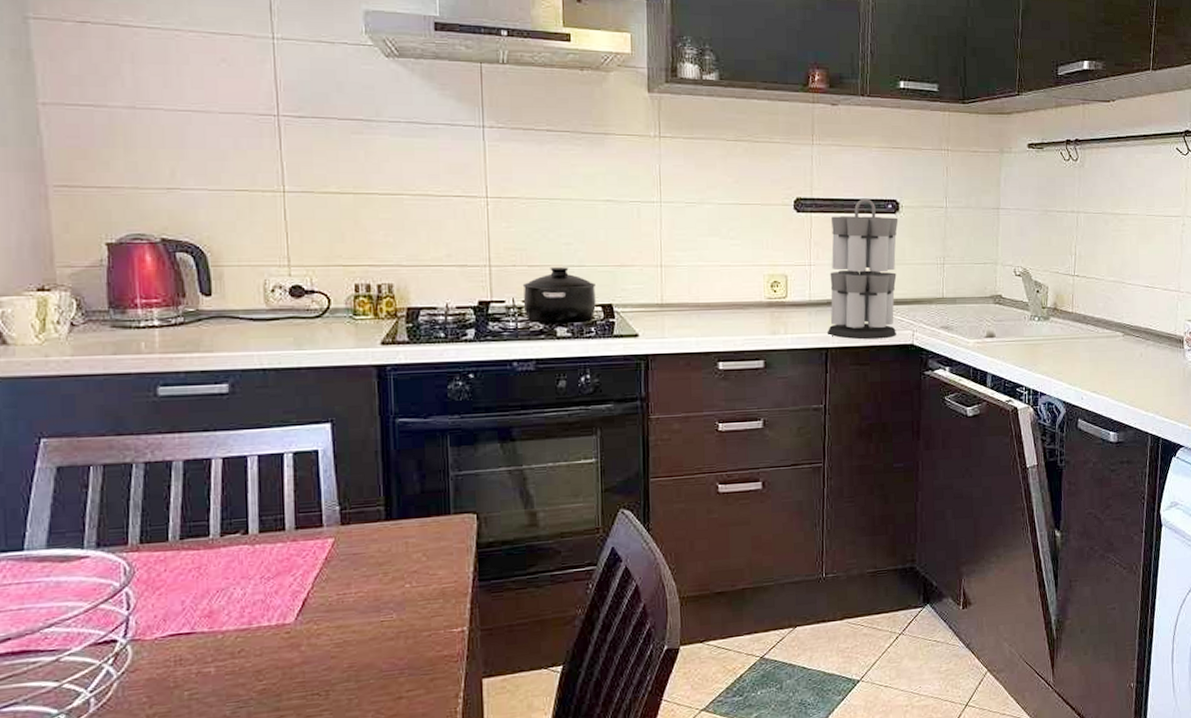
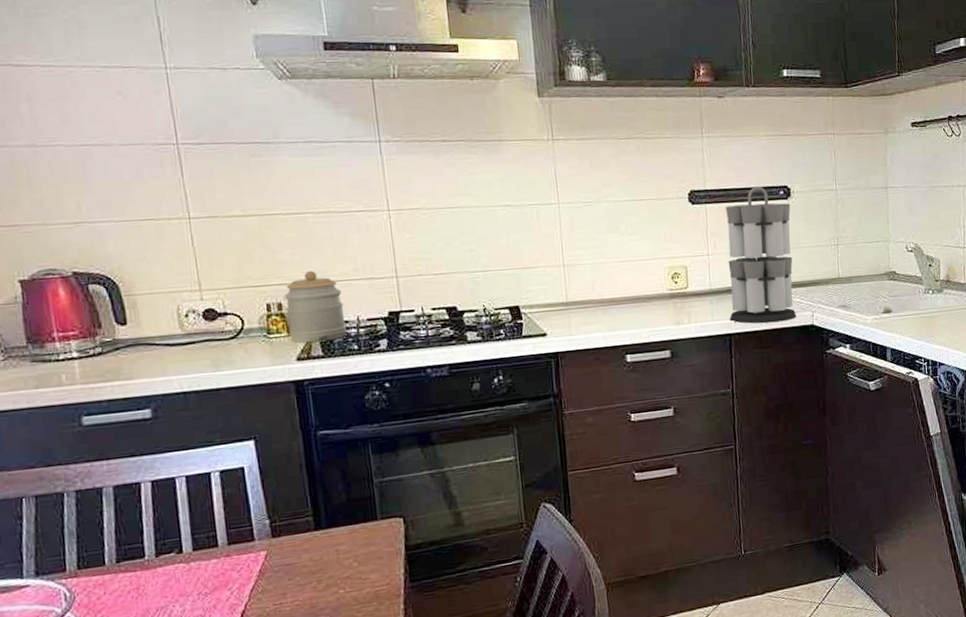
jar: none [373,253,434,328] -> present [284,270,347,344]
saucepan: present [522,267,596,325] -> none [430,273,504,331]

